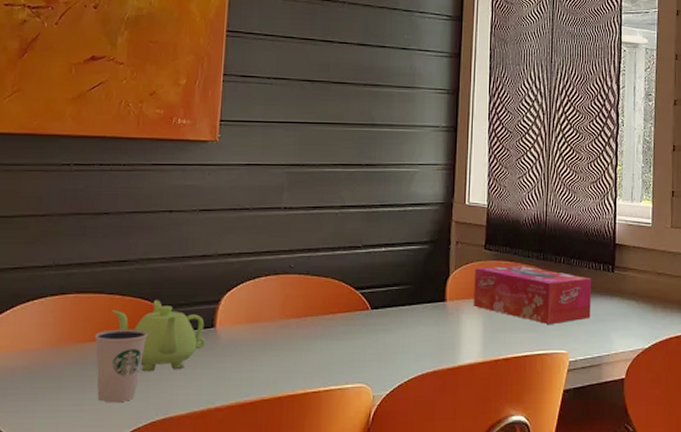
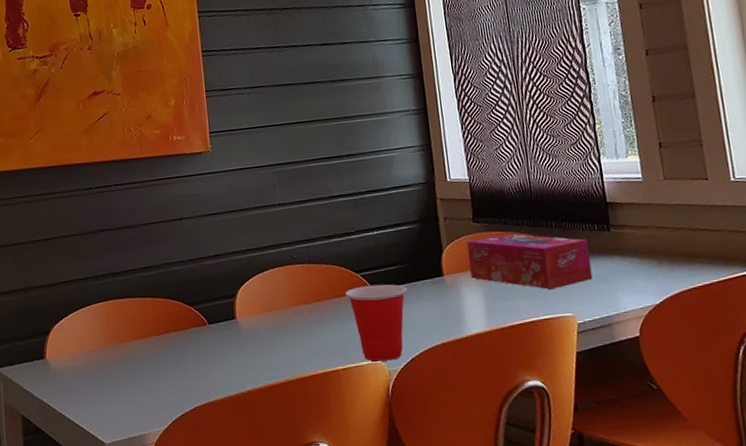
dixie cup: present [94,329,148,403] -> none [135,326,180,393]
teapot: present [112,300,206,372] -> none [146,299,230,364]
cup: none [340,304,407,385] -> present [345,284,408,362]

